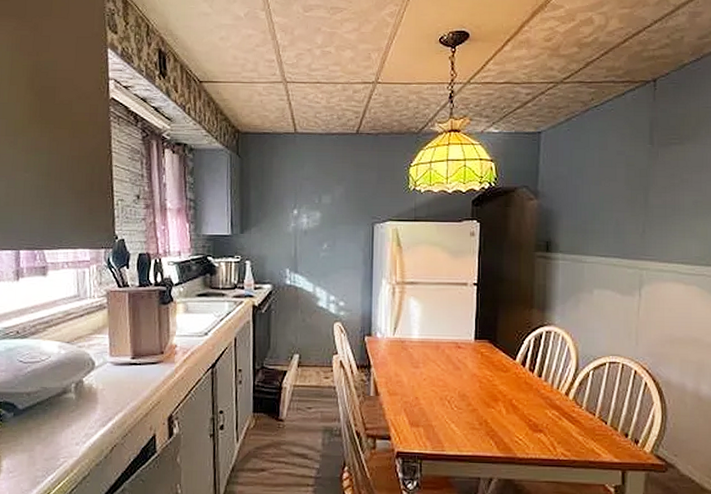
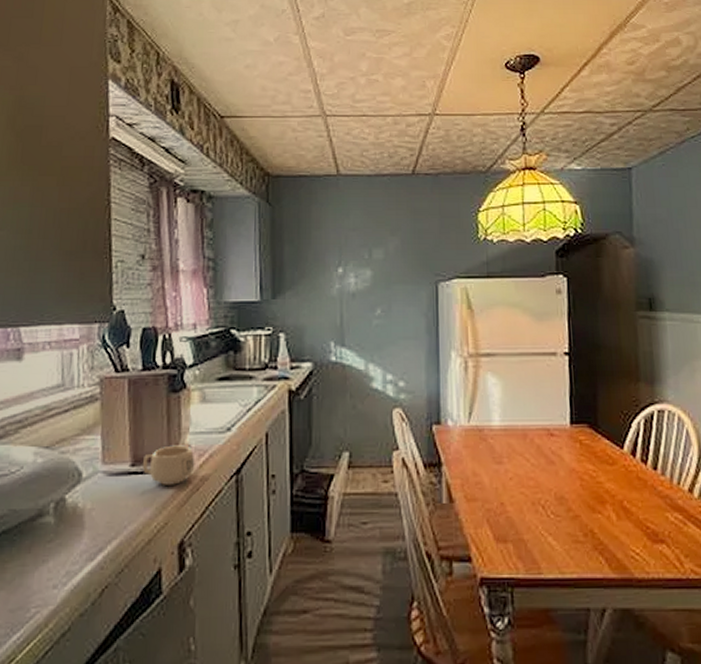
mug: none [140,344,181,374] -> present [142,445,195,485]

